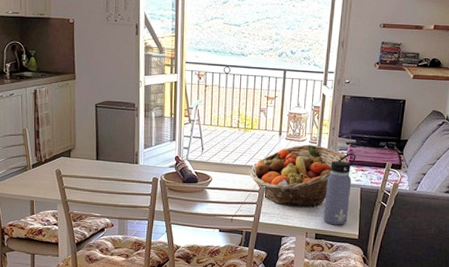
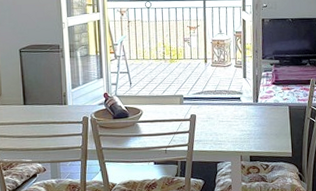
fruit basket: present [249,144,349,208] -> none [179,68,274,132]
water bottle: present [324,153,356,225] -> none [255,73,281,146]

